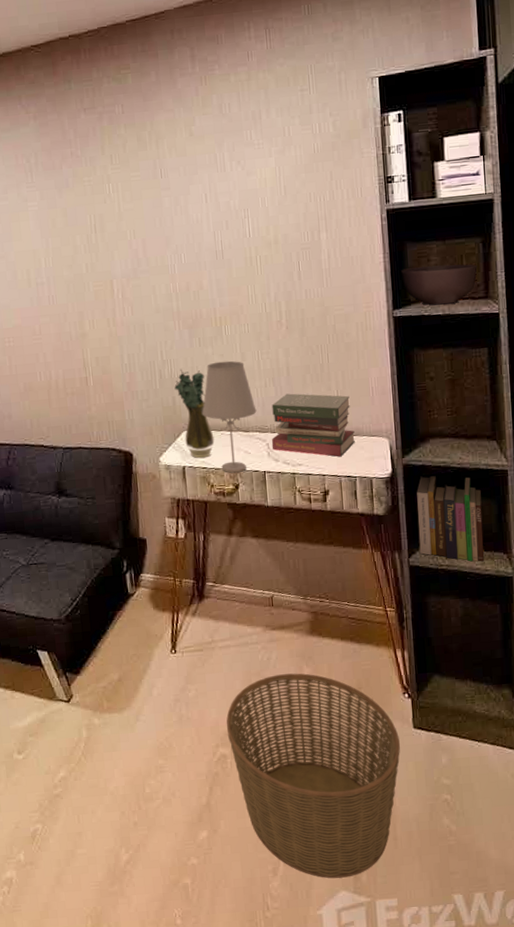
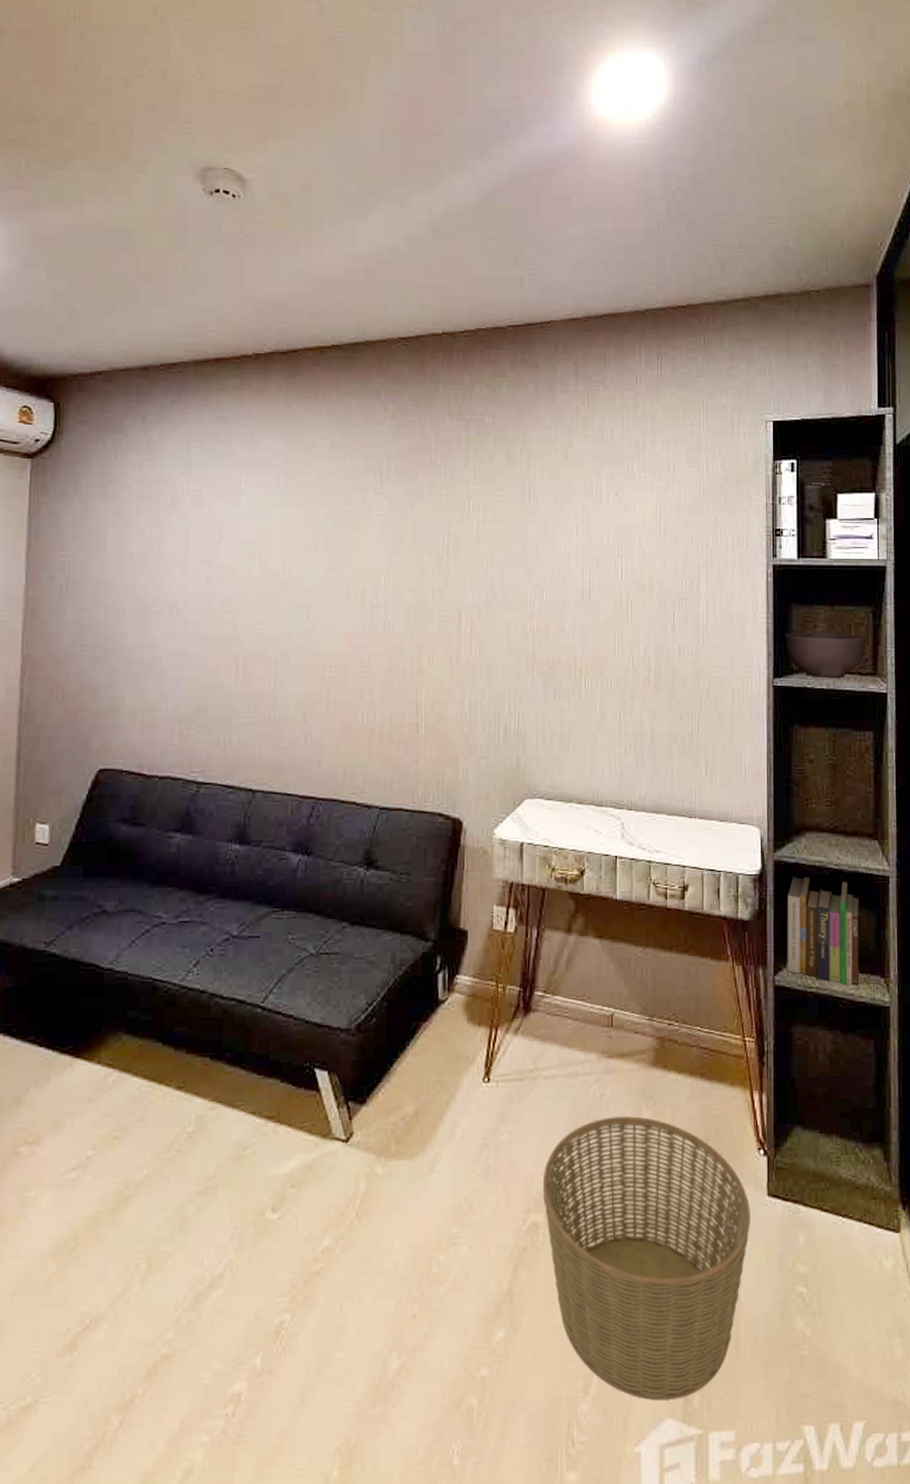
vase: present [174,369,215,459] -> none [520,723,561,834]
table lamp: present [202,360,257,473] -> none [550,719,613,855]
books: present [271,393,355,457] -> none [627,764,722,846]

